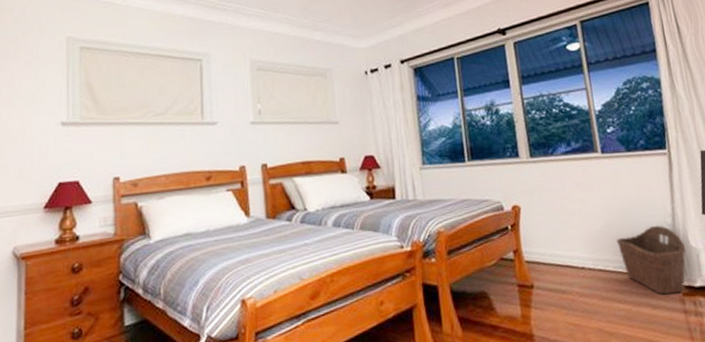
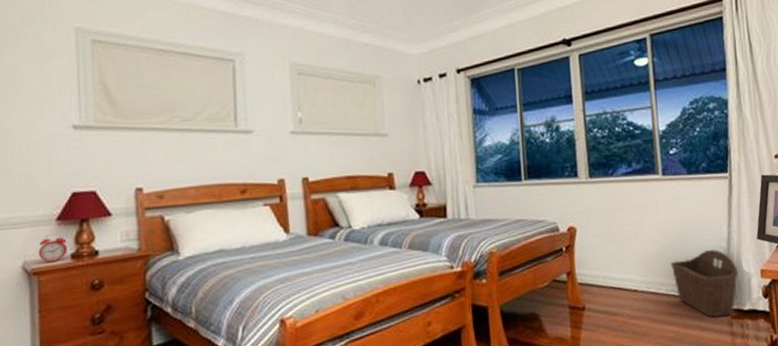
alarm clock: none [27,220,52,248] -> present [38,233,68,263]

